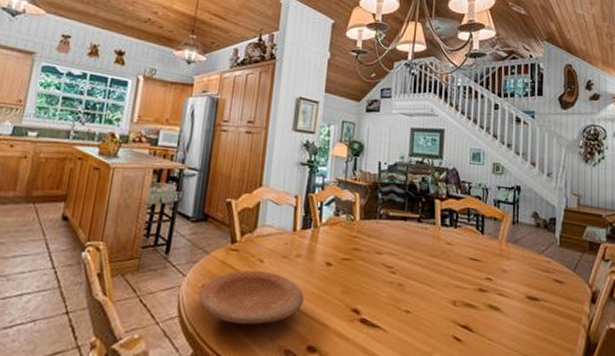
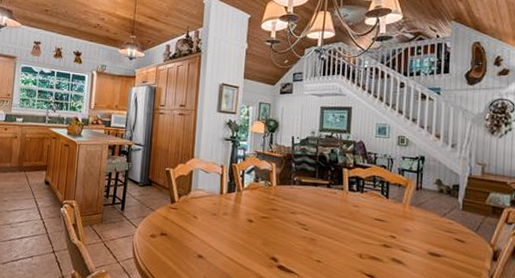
plate: present [198,269,304,325] -> none [148,224,231,267]

